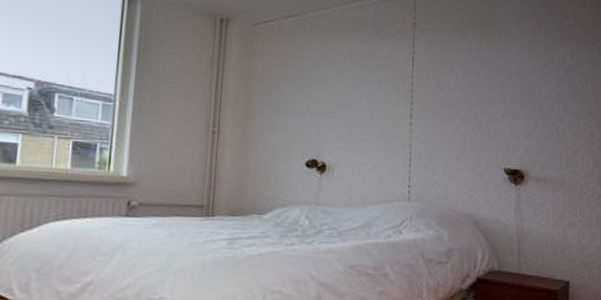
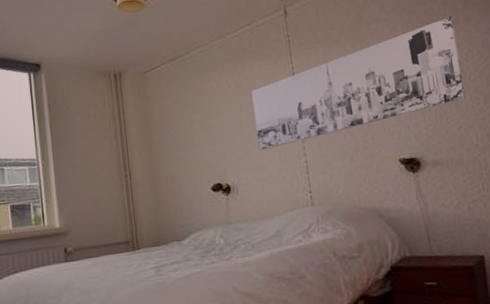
wall art: none [363,33,580,134] -> present [251,17,467,151]

